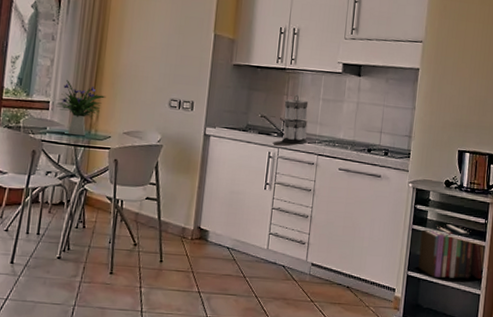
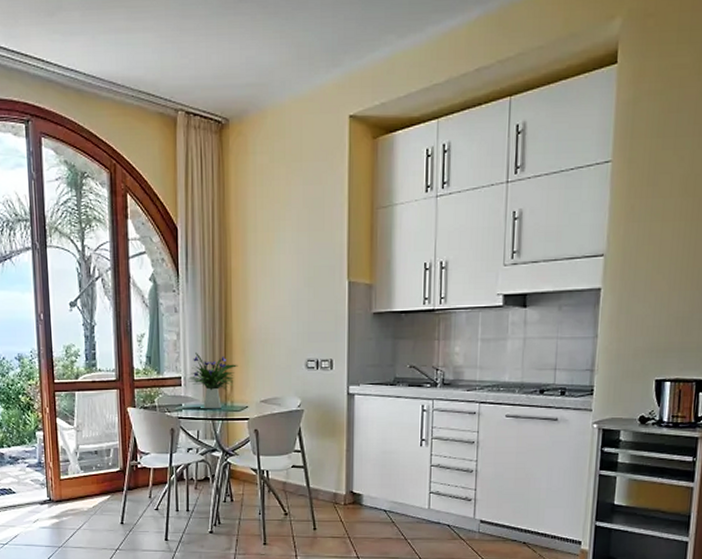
spice rack: present [282,94,309,144] -> none [435,337,466,393]
books: present [418,224,484,279] -> none [608,466,693,526]

